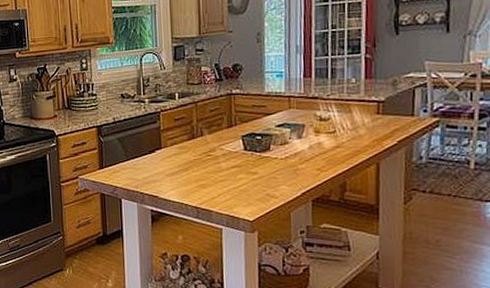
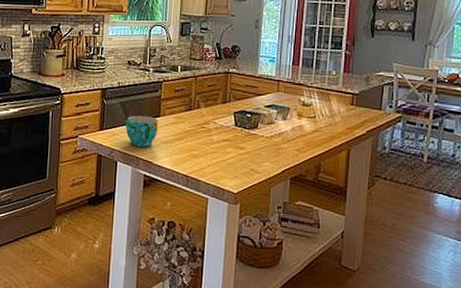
cup: none [126,149,161,182] -> present [125,115,158,147]

